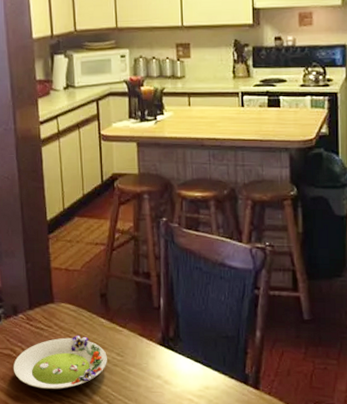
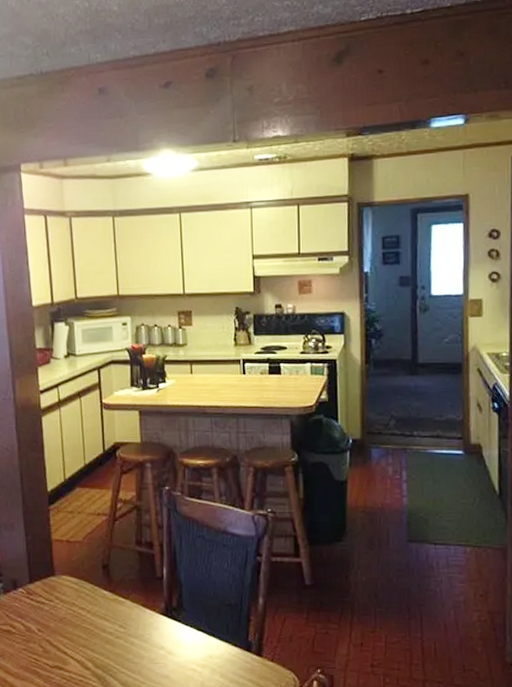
salad plate: present [14,336,107,389] -> none [13,609,110,664]

